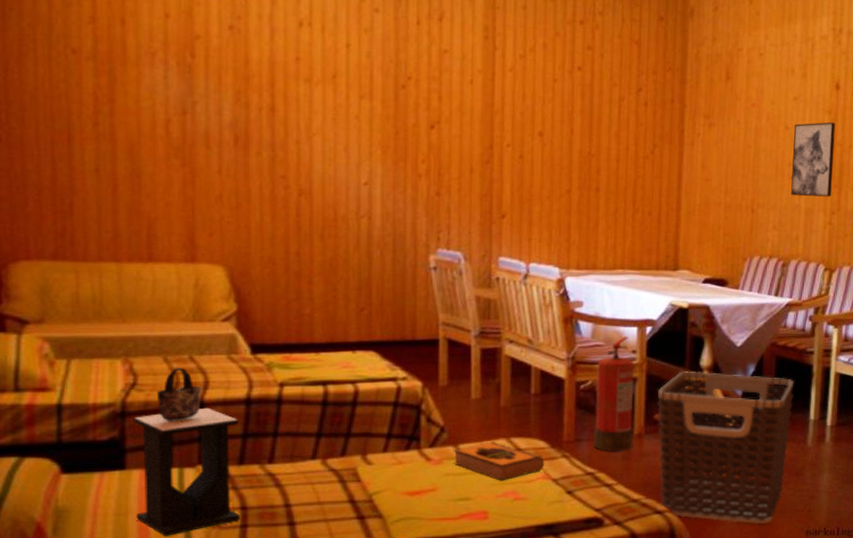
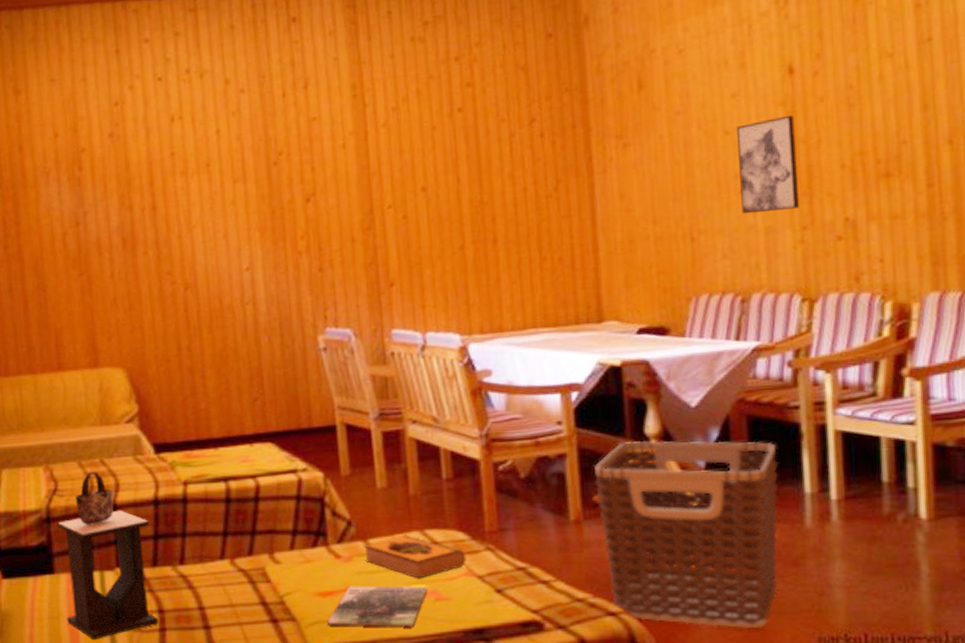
magazine: none [413,486,508,523] -> present [327,585,428,627]
fire extinguisher: present [593,336,635,451] -> none [516,405,570,542]

